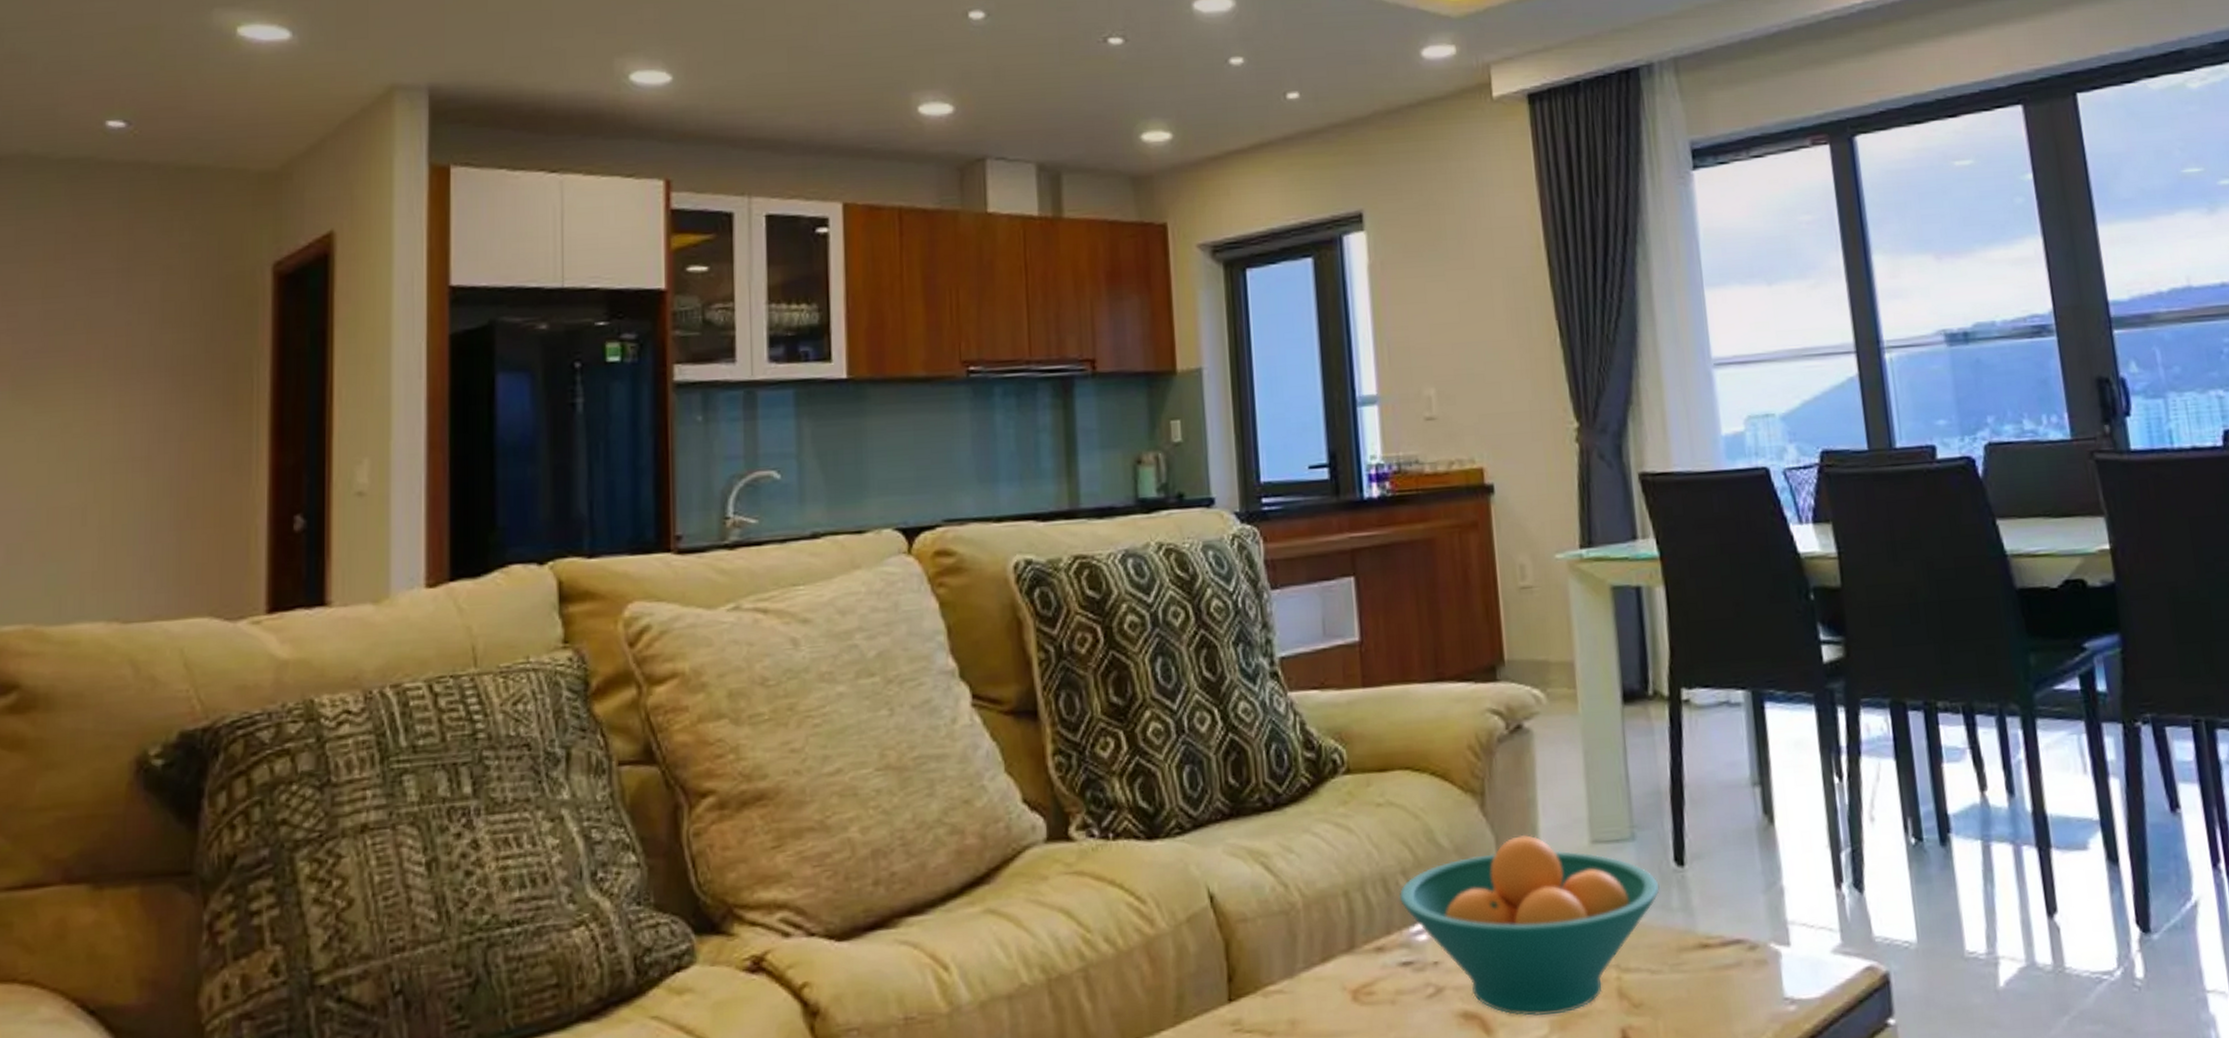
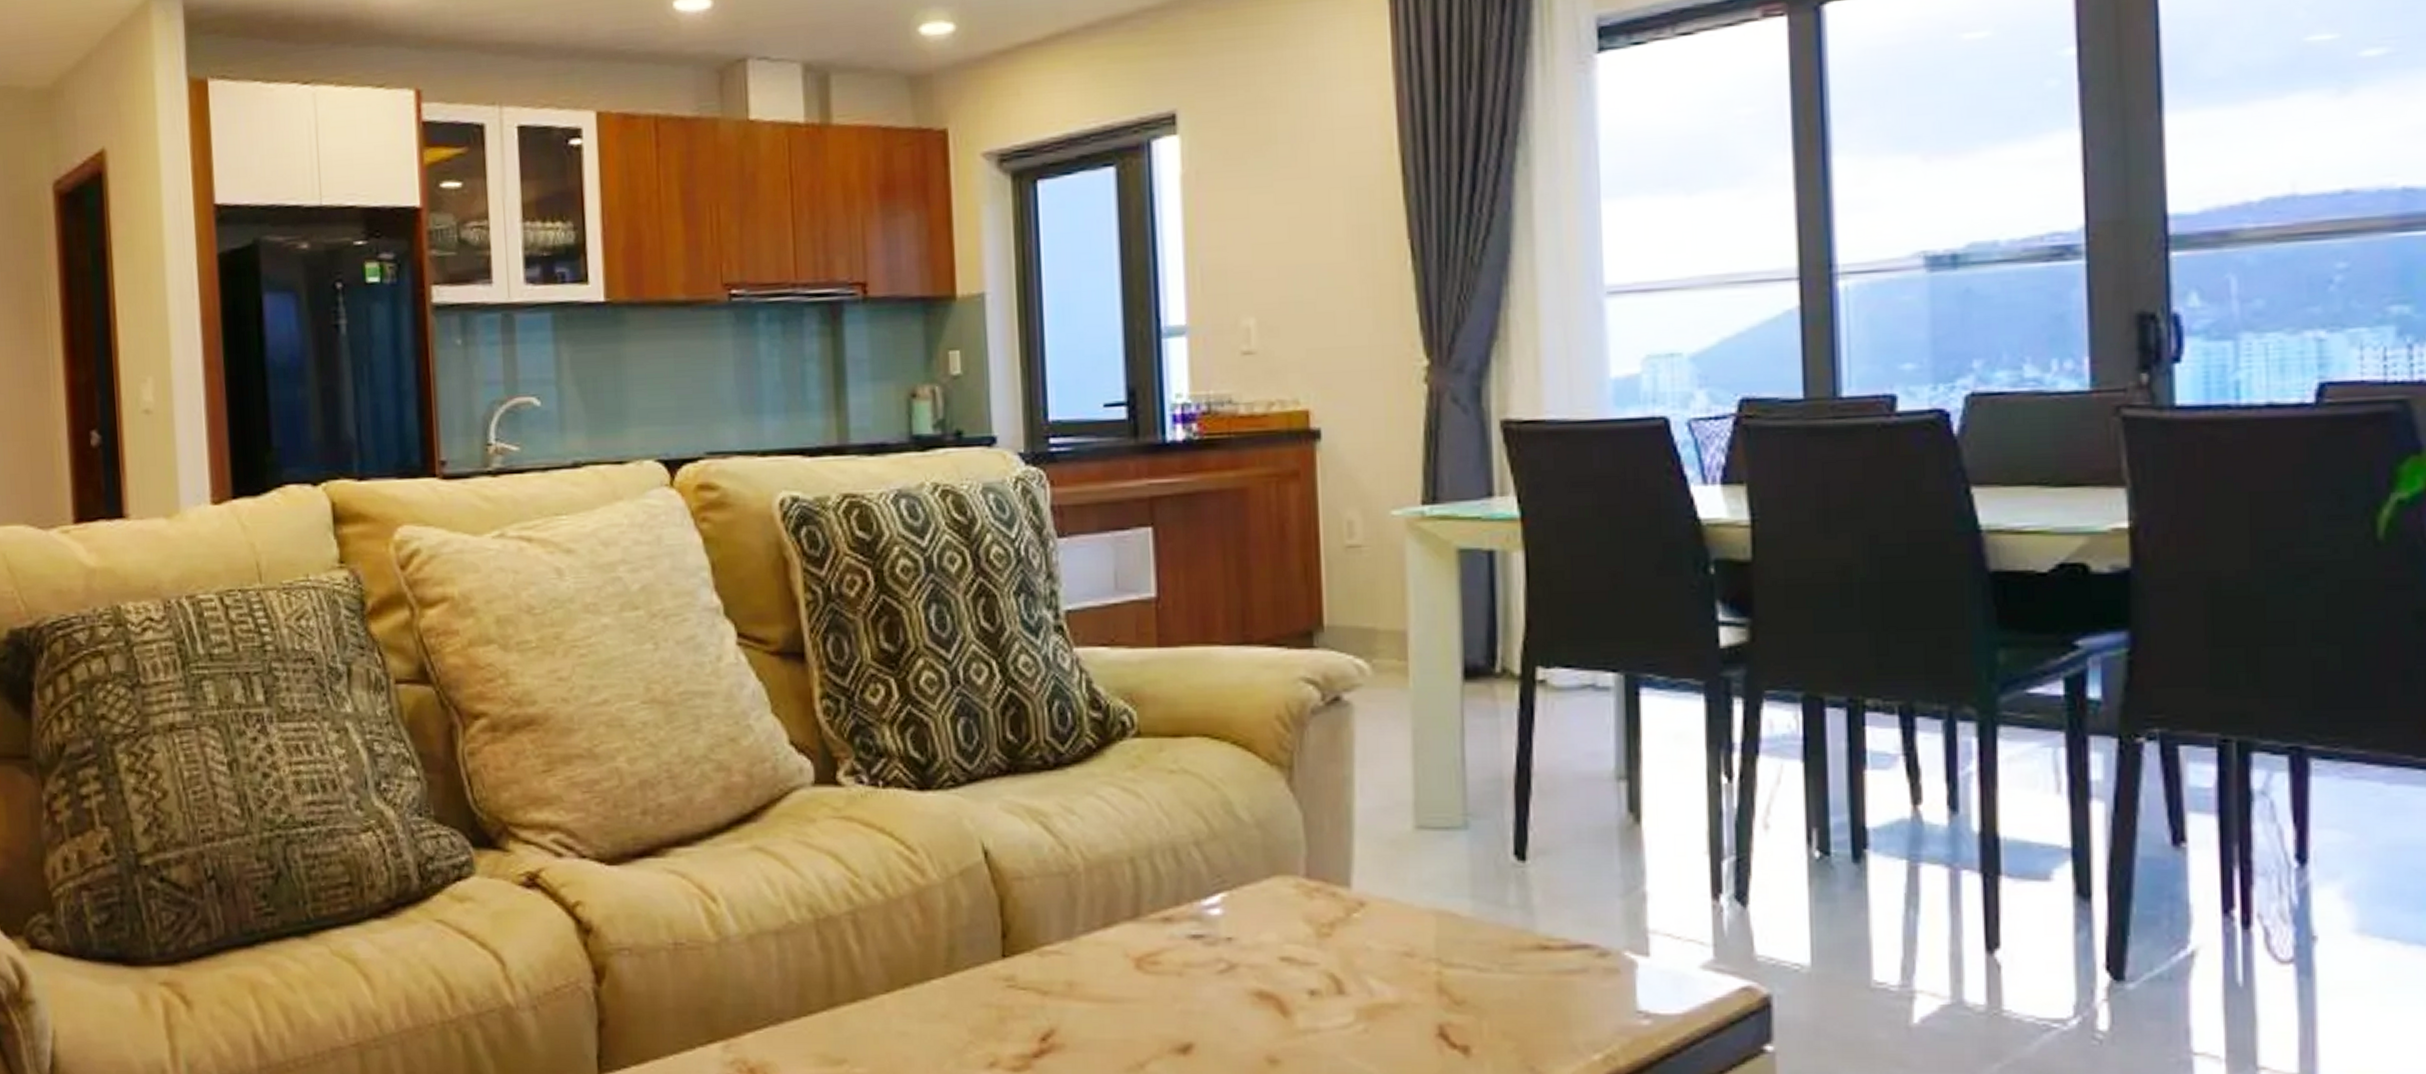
fruit bowl: present [1398,835,1660,1016] -> none [1190,815,1494,1002]

